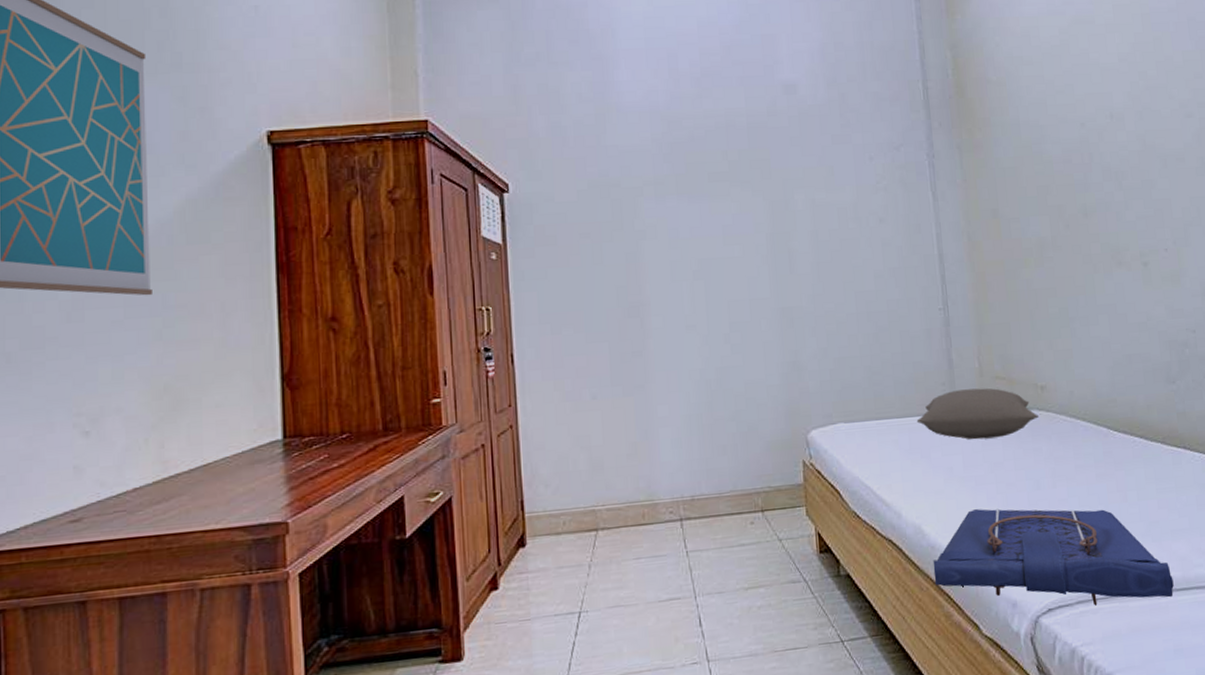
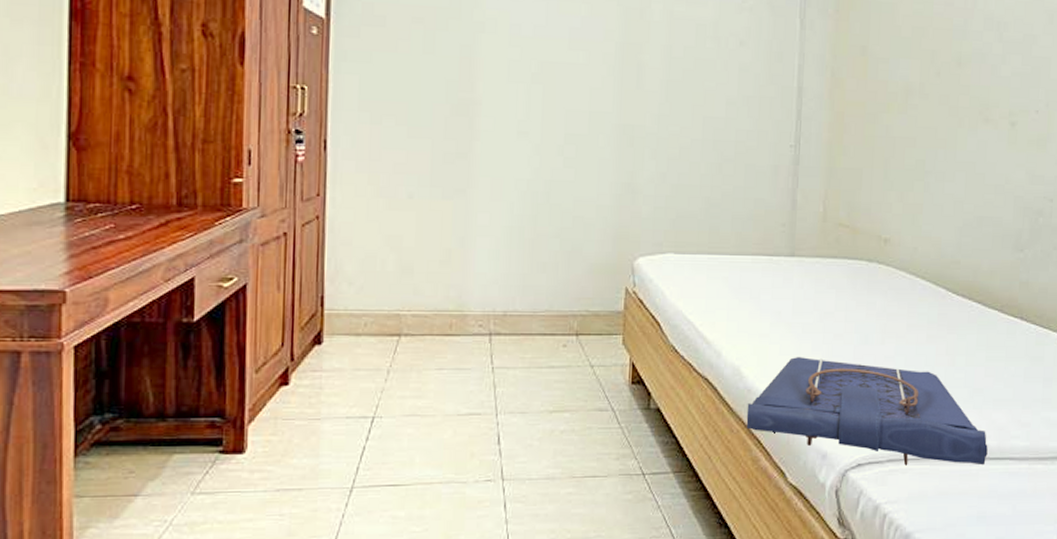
pillow: present [916,388,1038,440] -> none [750,233,877,287]

